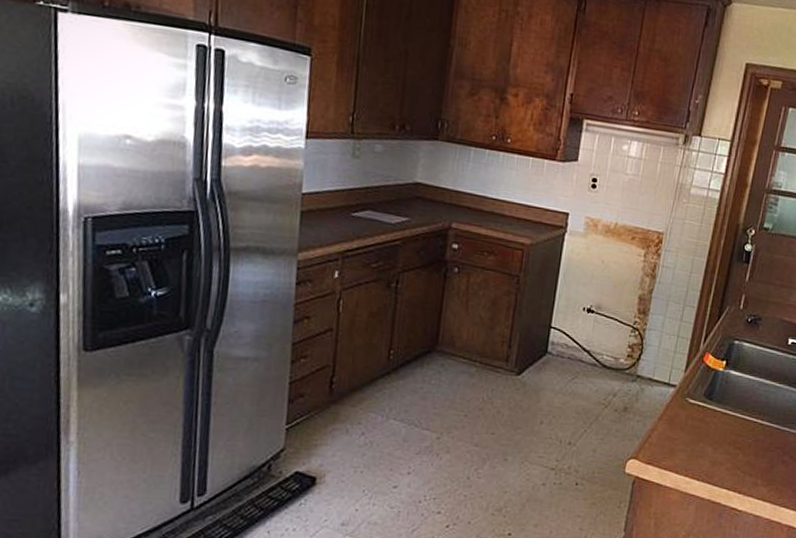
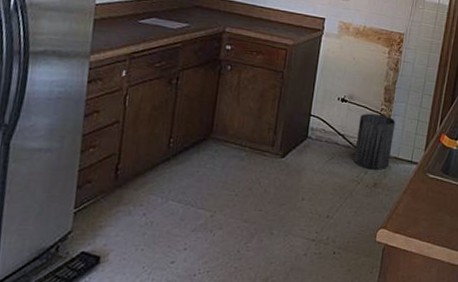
trash can: none [600,326,651,393] -> present [353,113,396,170]

